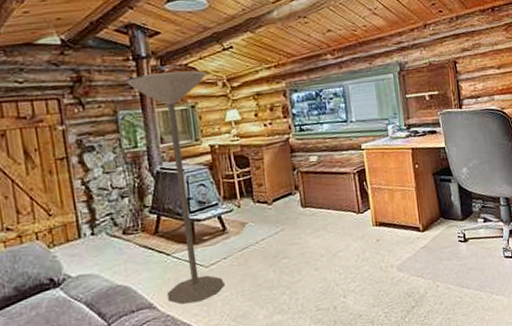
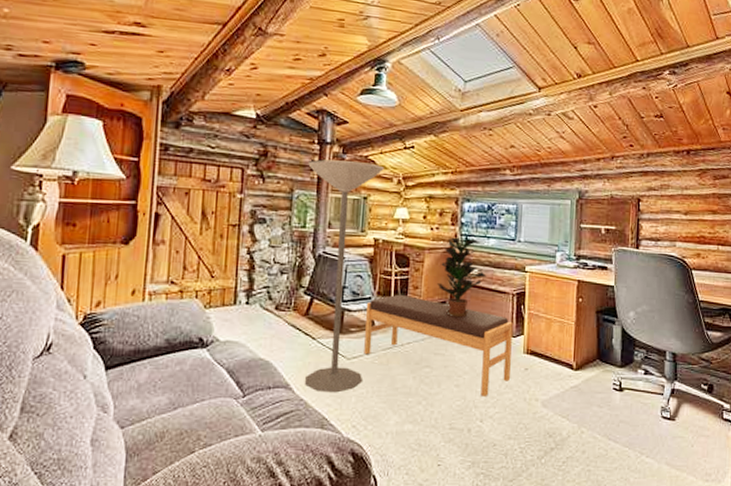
bench: none [214,194,364,274] -> present [364,294,513,396]
potted plant: none [280,128,326,206] -> present [437,237,487,318]

